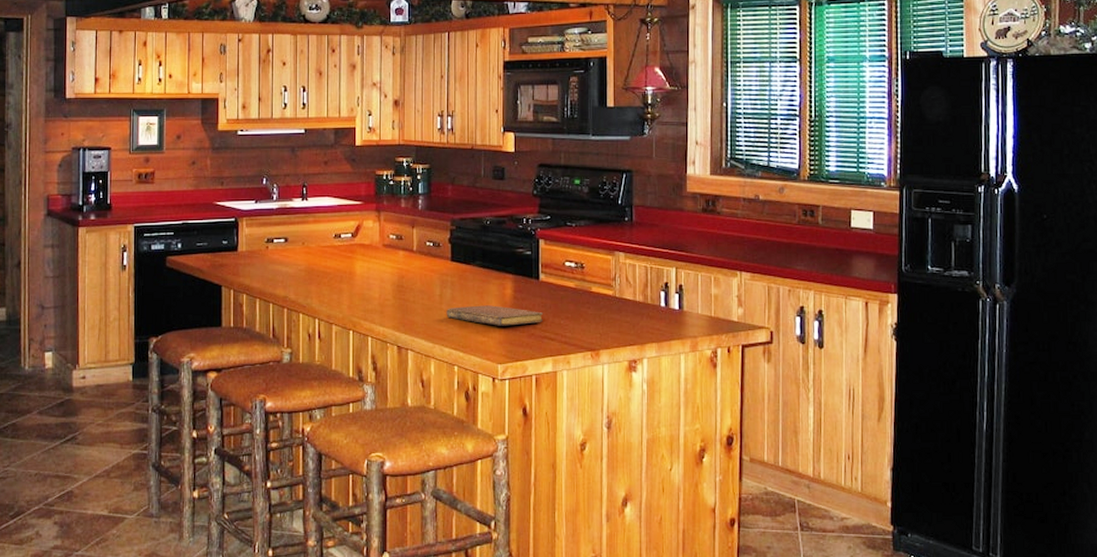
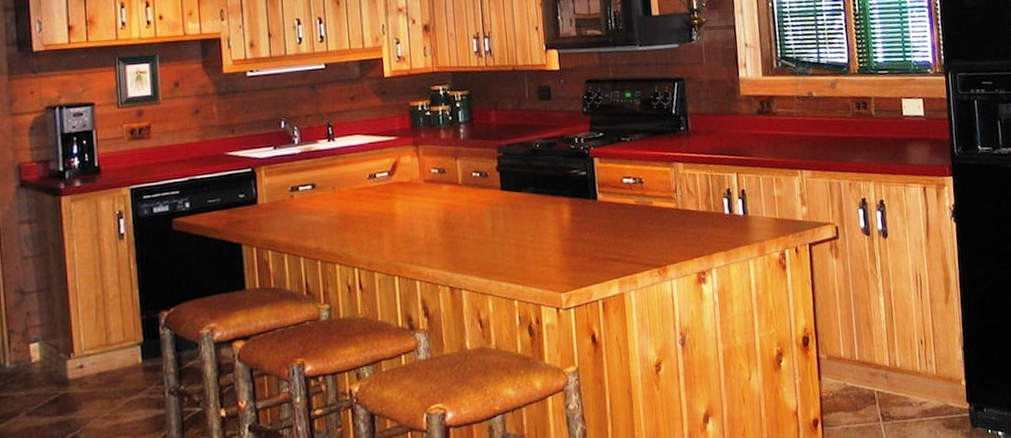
notebook: present [446,305,543,326] -> none [500,231,605,253]

